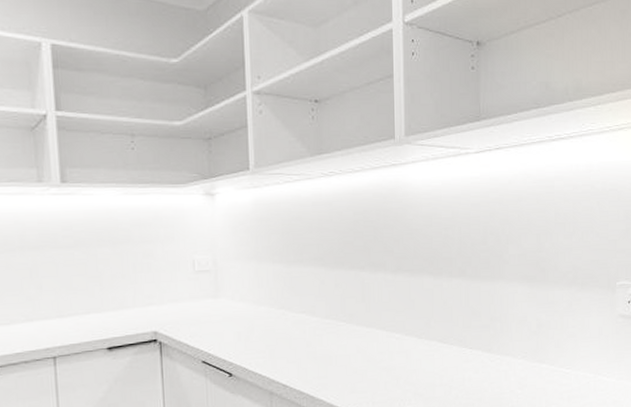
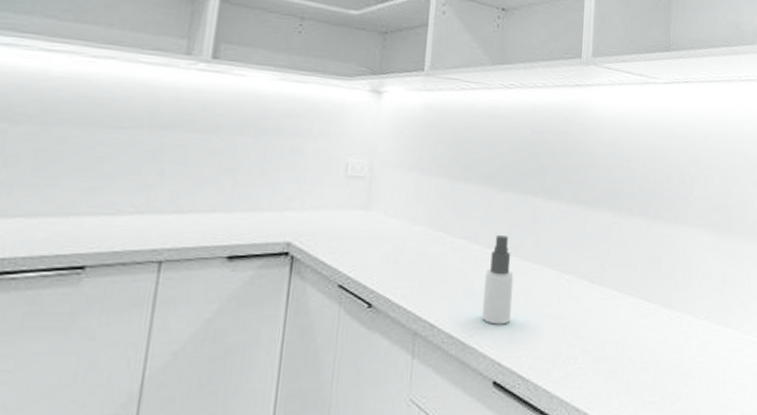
spray bottle: none [325,307,351,380] -> present [482,235,514,325]

